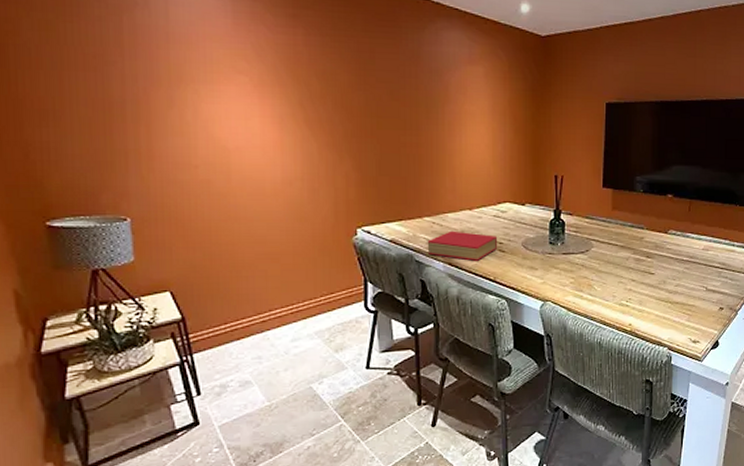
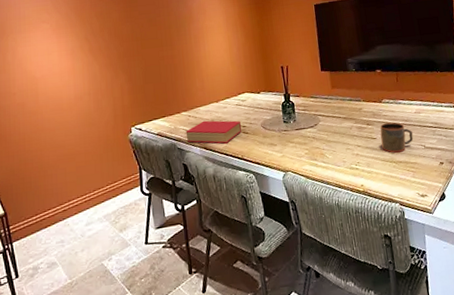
mug: none [660,257,696,292] -> present [380,122,414,153]

